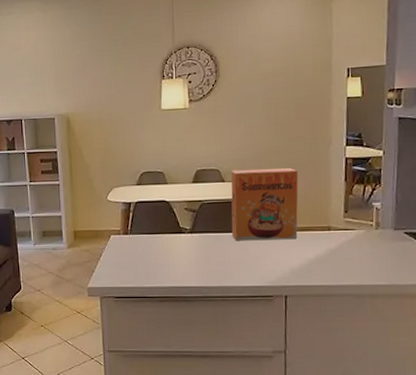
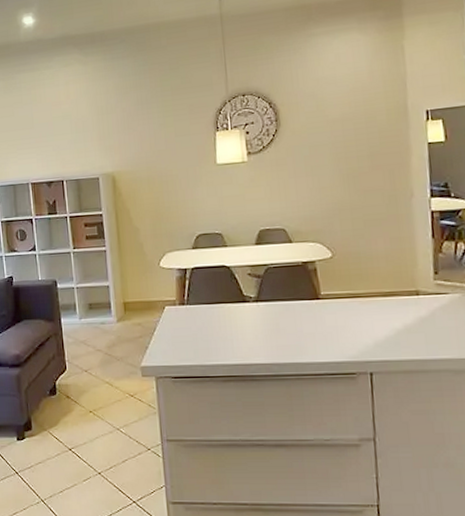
cereal box: present [231,168,298,241] -> none [299,225,381,310]

